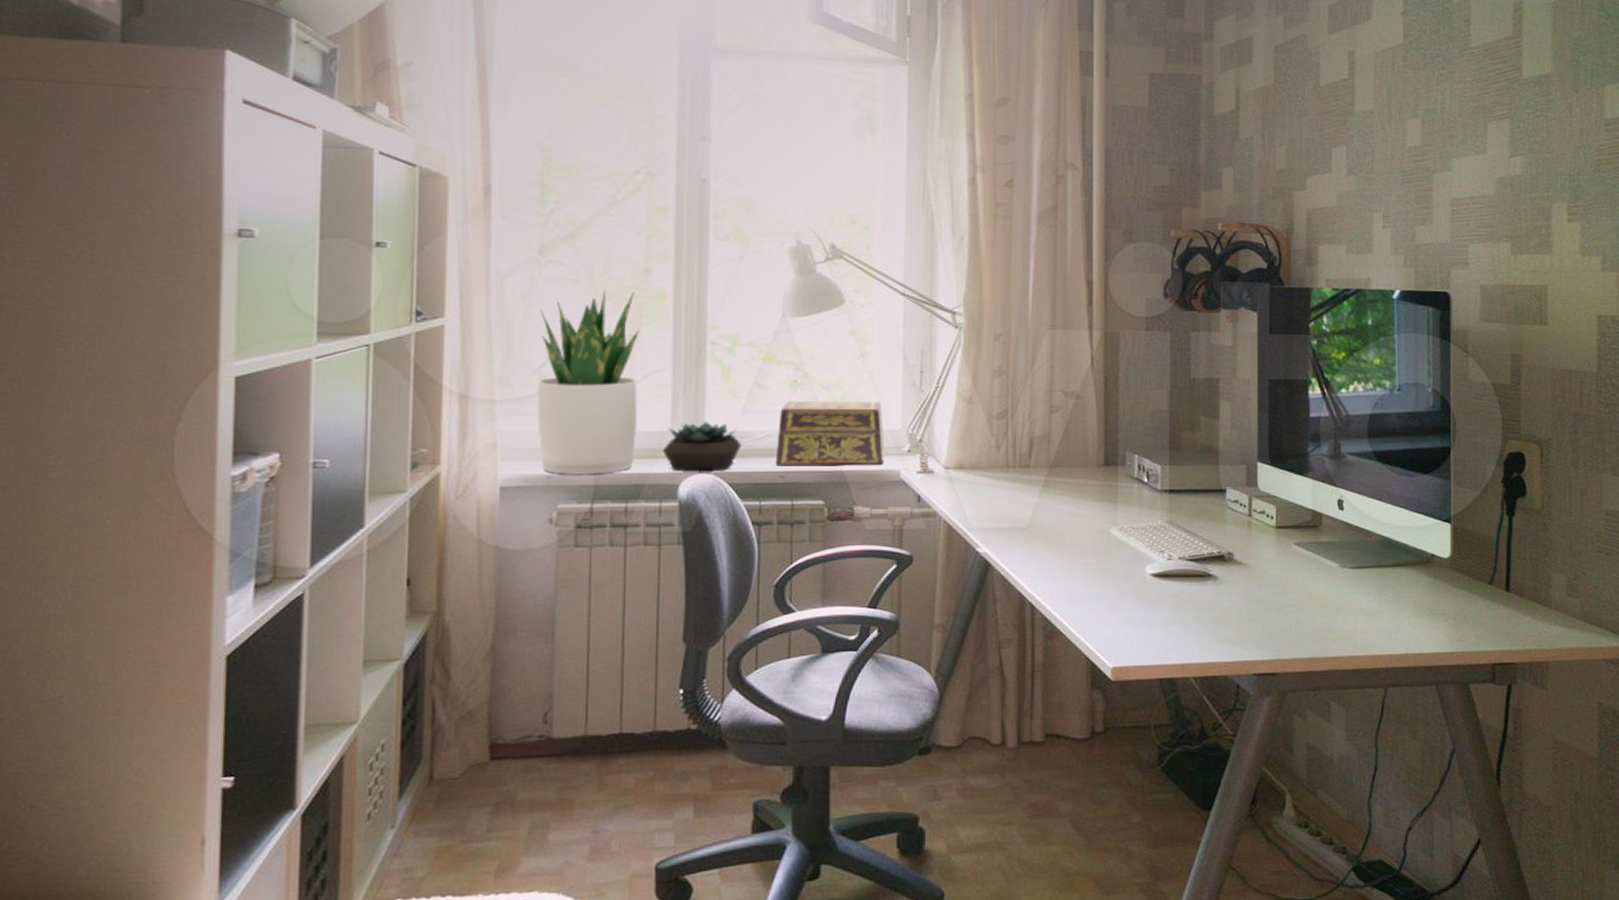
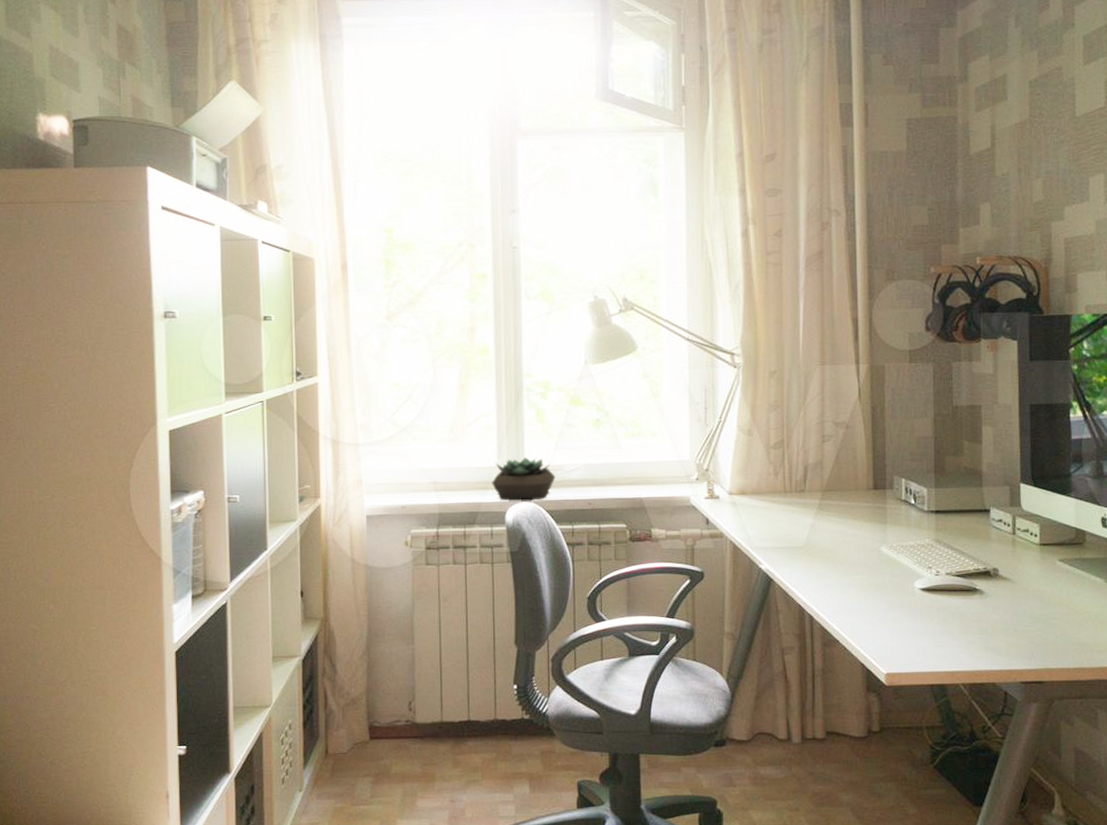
planter: present [537,289,640,475] -> none [390,347,470,505]
decorative box: present [775,401,885,466] -> none [583,436,676,495]

